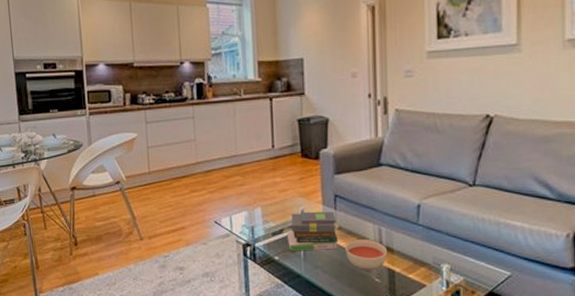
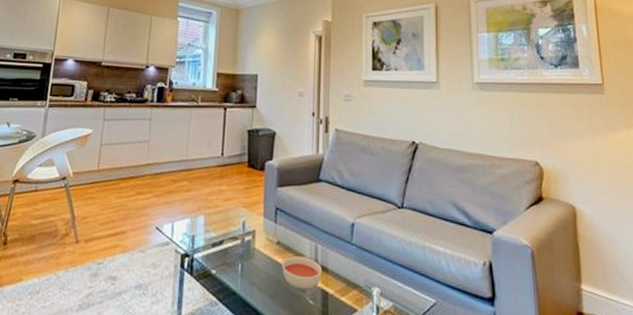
books: present [286,211,338,251] -> none [226,223,276,266]

